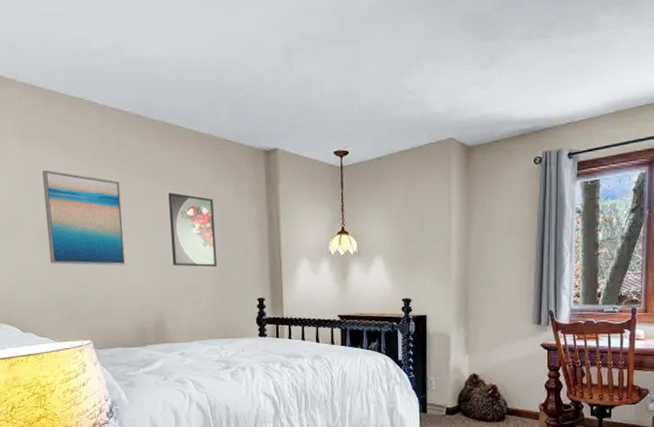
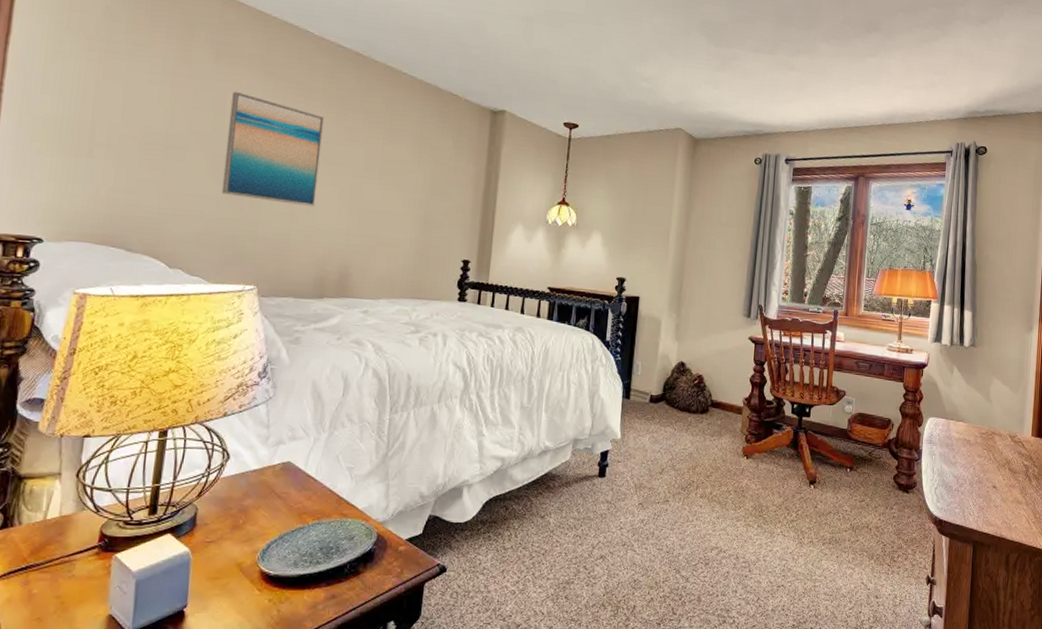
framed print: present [168,192,218,268] -> none [371,137,429,222]

